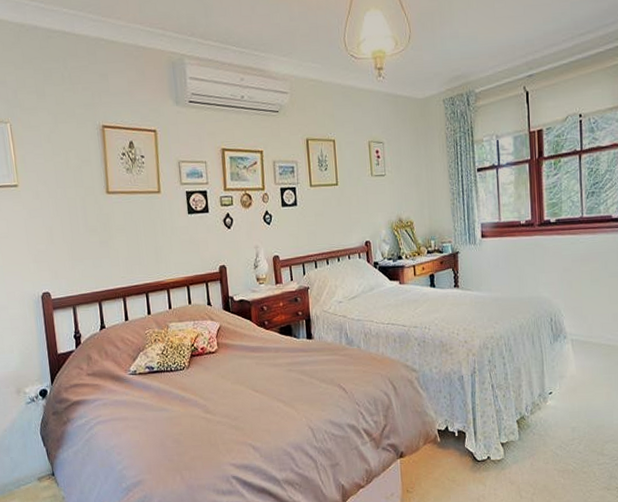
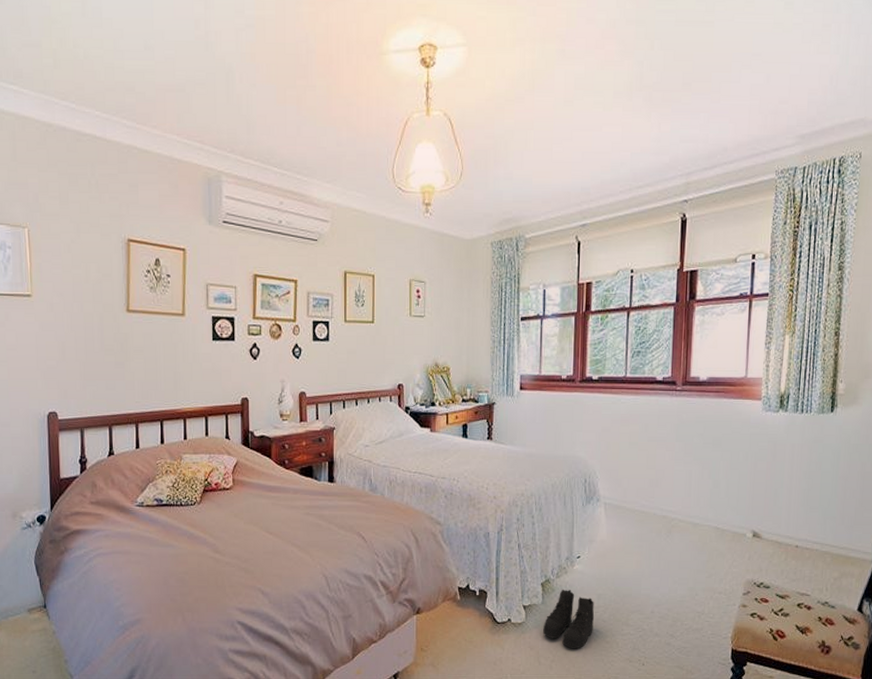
boots: none [522,424,571,482] -> present [543,589,595,649]

